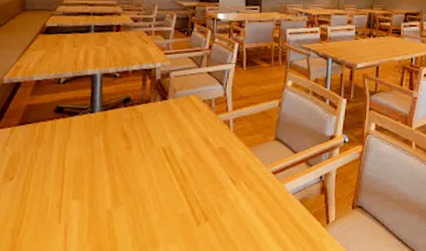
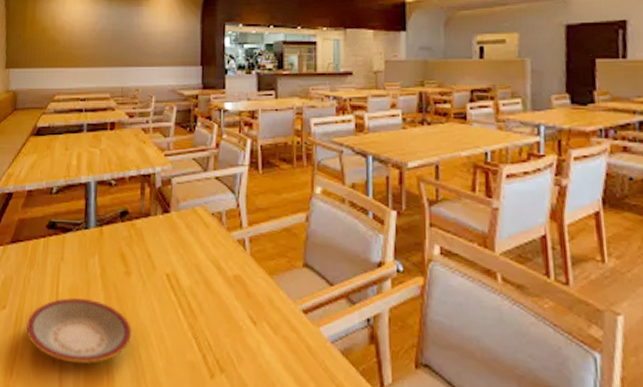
plate: none [33,169,131,221] -> present [26,298,132,364]

